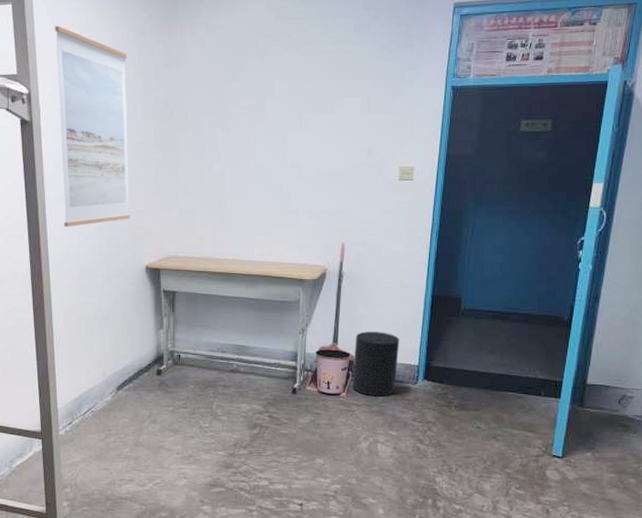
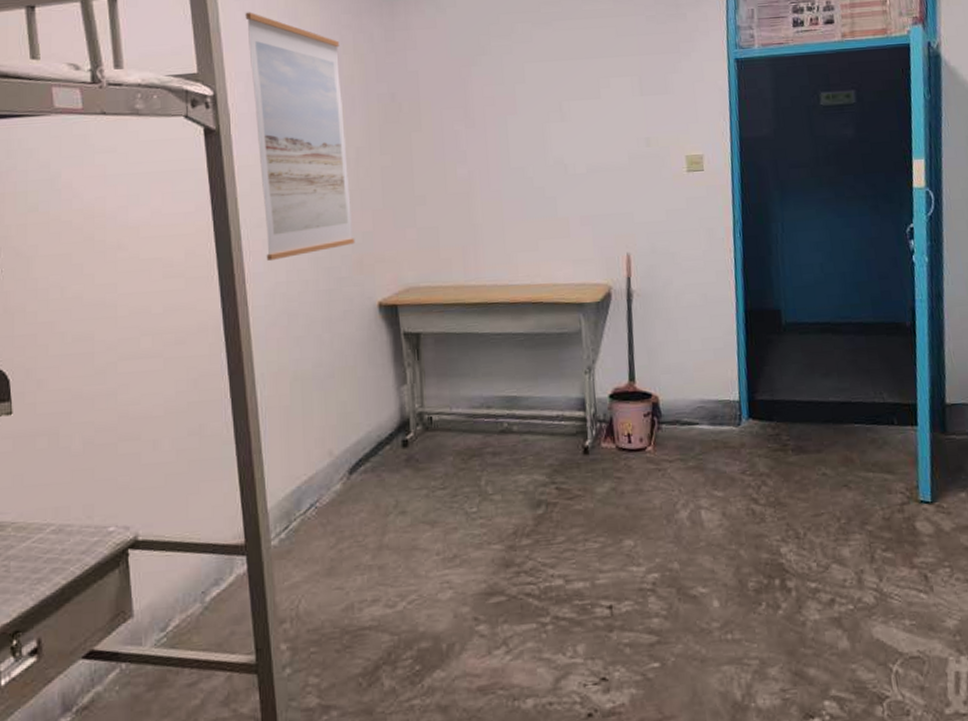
cylinder: present [352,331,400,397] -> none [656,361,714,448]

